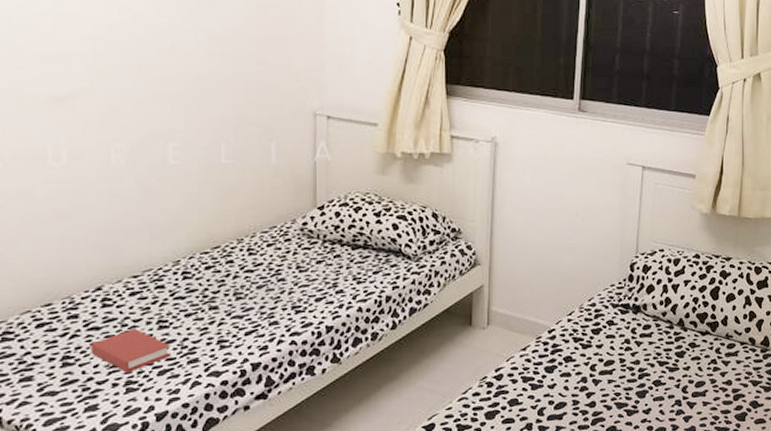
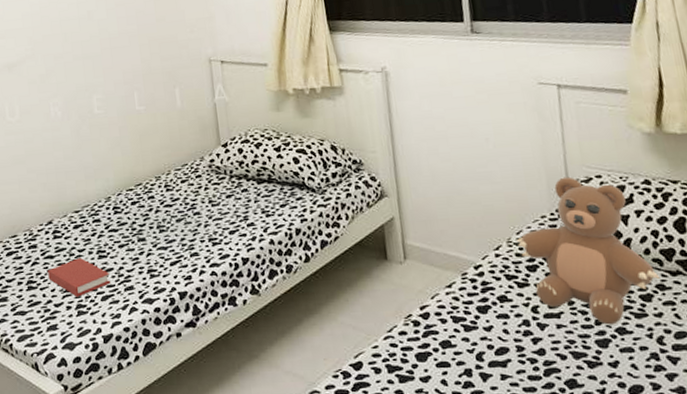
teddy bear: none [587,250,693,379] -> present [516,176,660,325]

